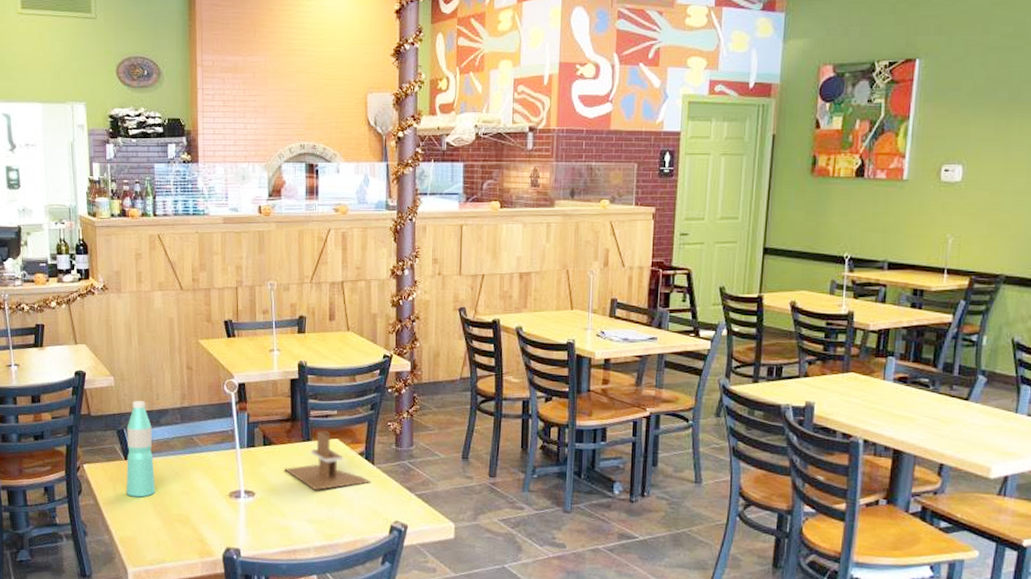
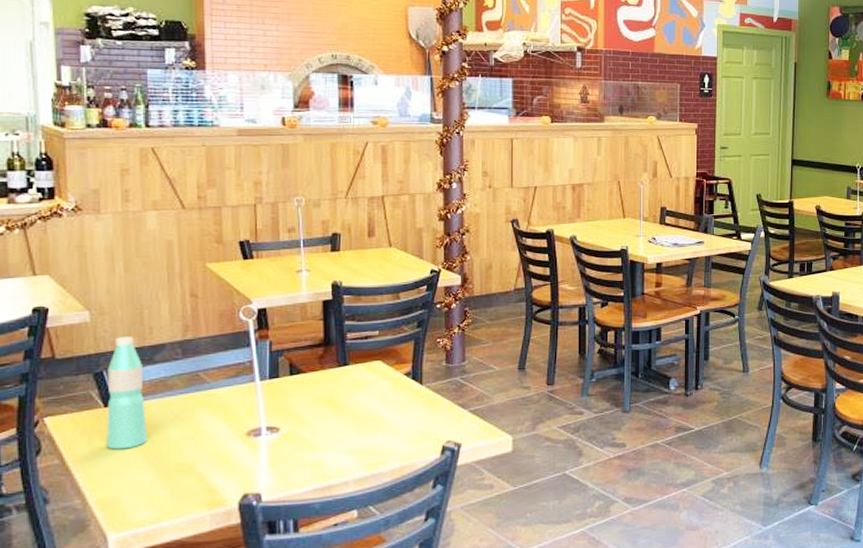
napkin holder: present [285,431,371,490] -> none [317,353,419,417]

